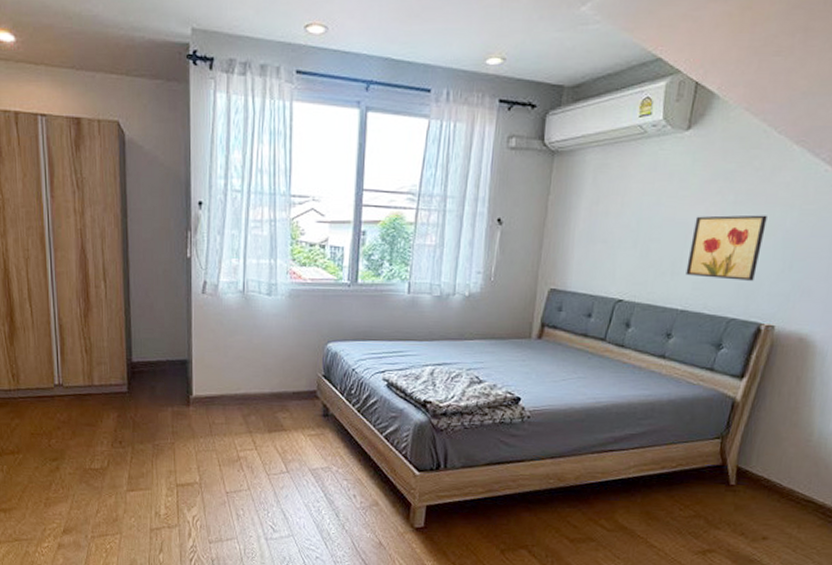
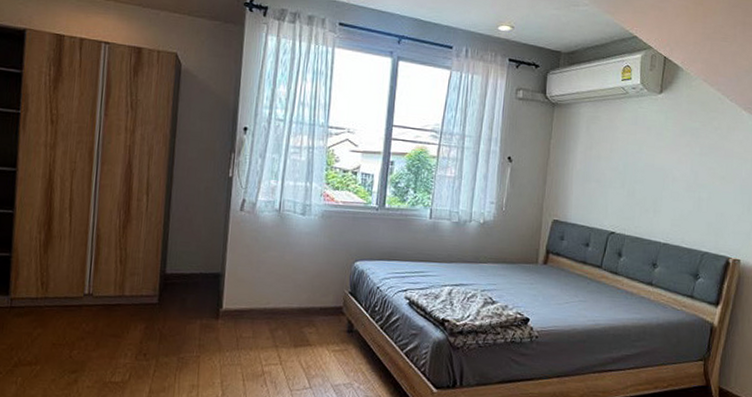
wall art: present [685,215,768,281] -> none [665,164,727,220]

